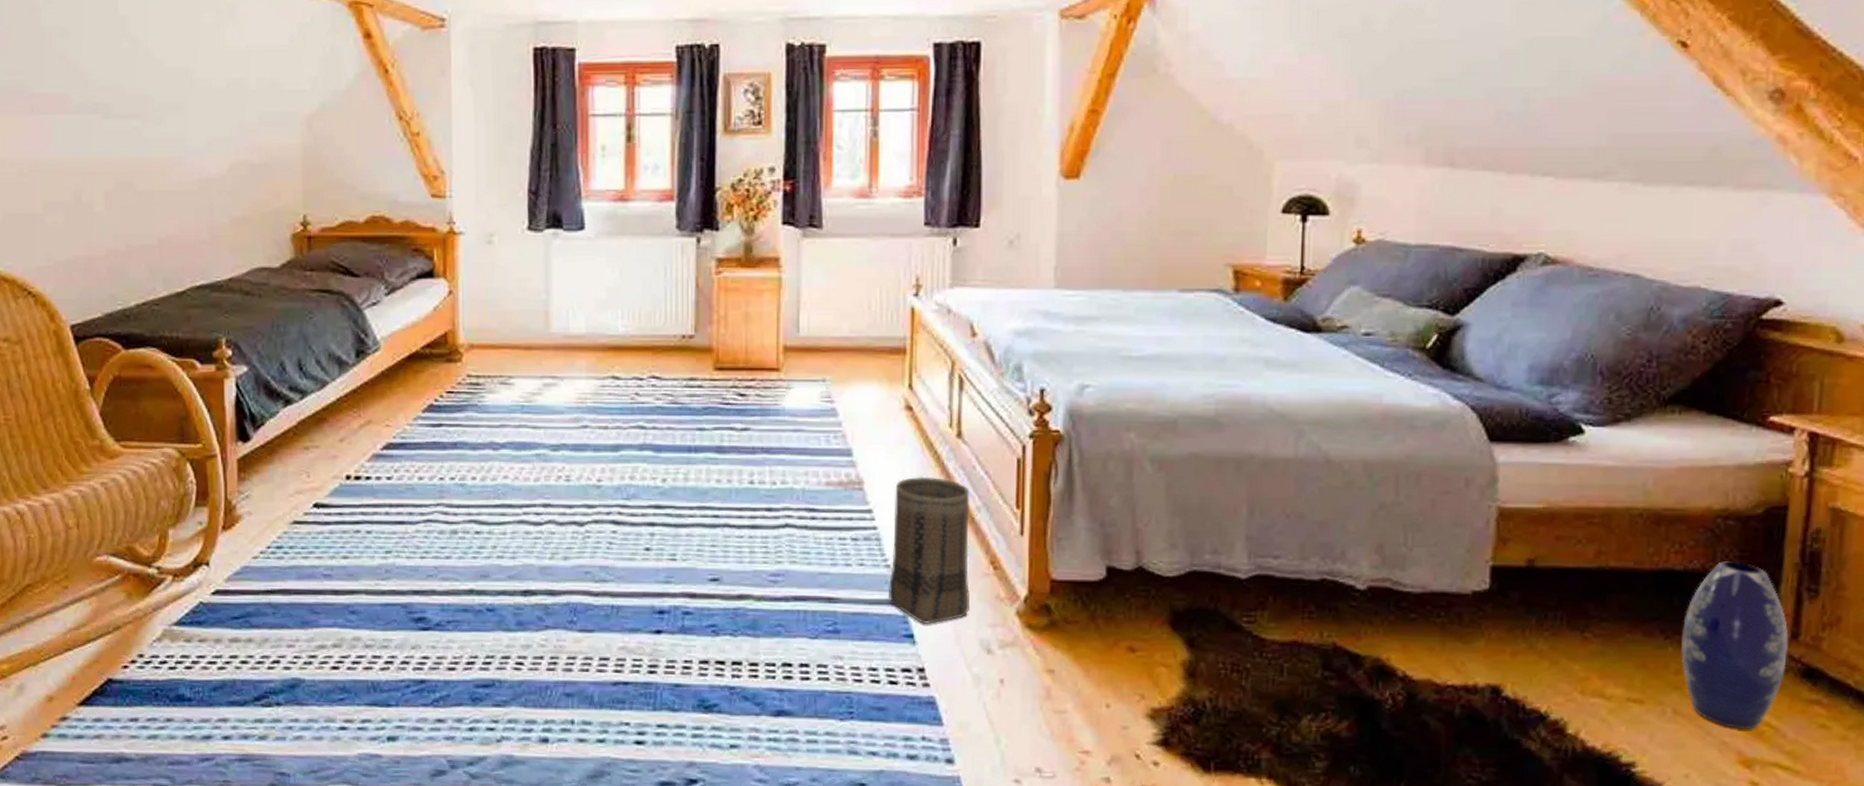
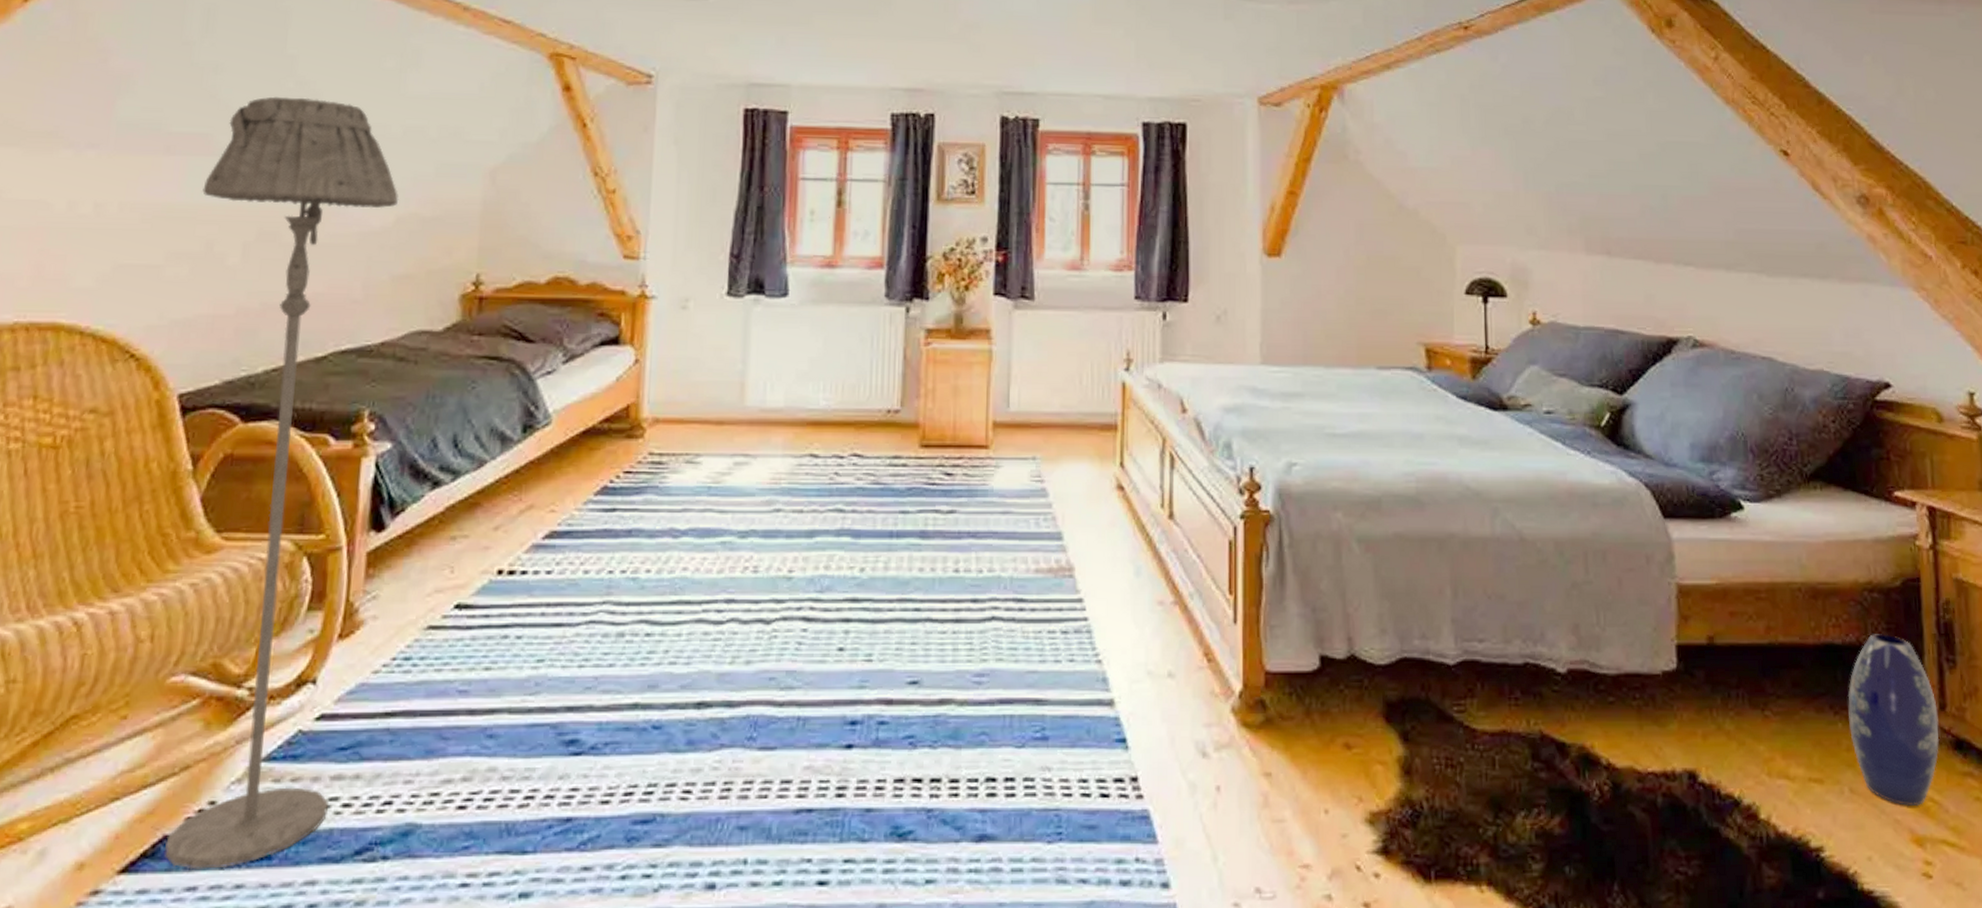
floor lamp: none [65,56,230,706] -> present [164,96,399,870]
basket: present [889,476,970,625] -> none [1100,561,1183,727]

